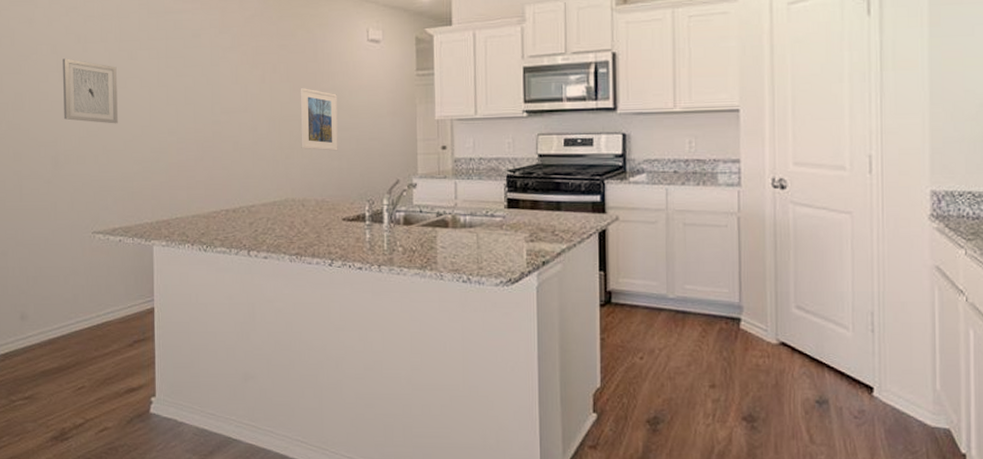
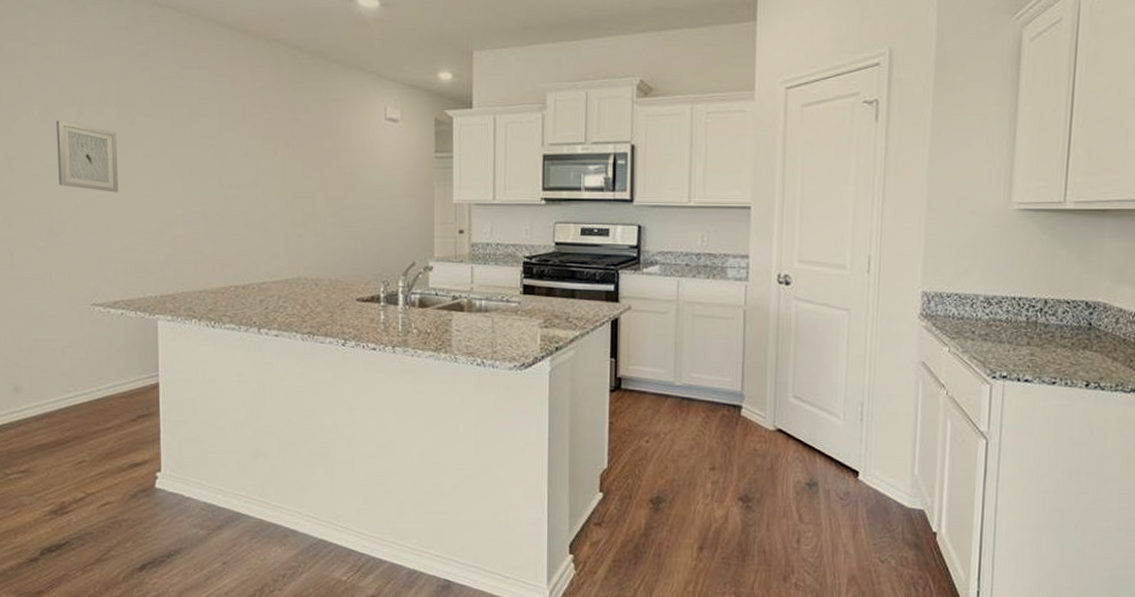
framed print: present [300,88,338,151] -> none [314,165,353,231]

